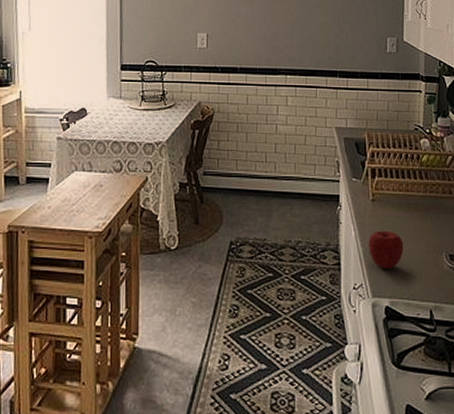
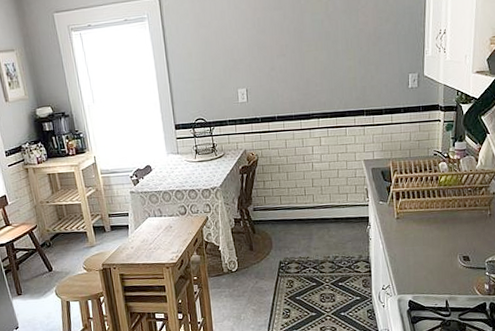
apple: present [368,231,404,270] -> none [394,241,424,273]

